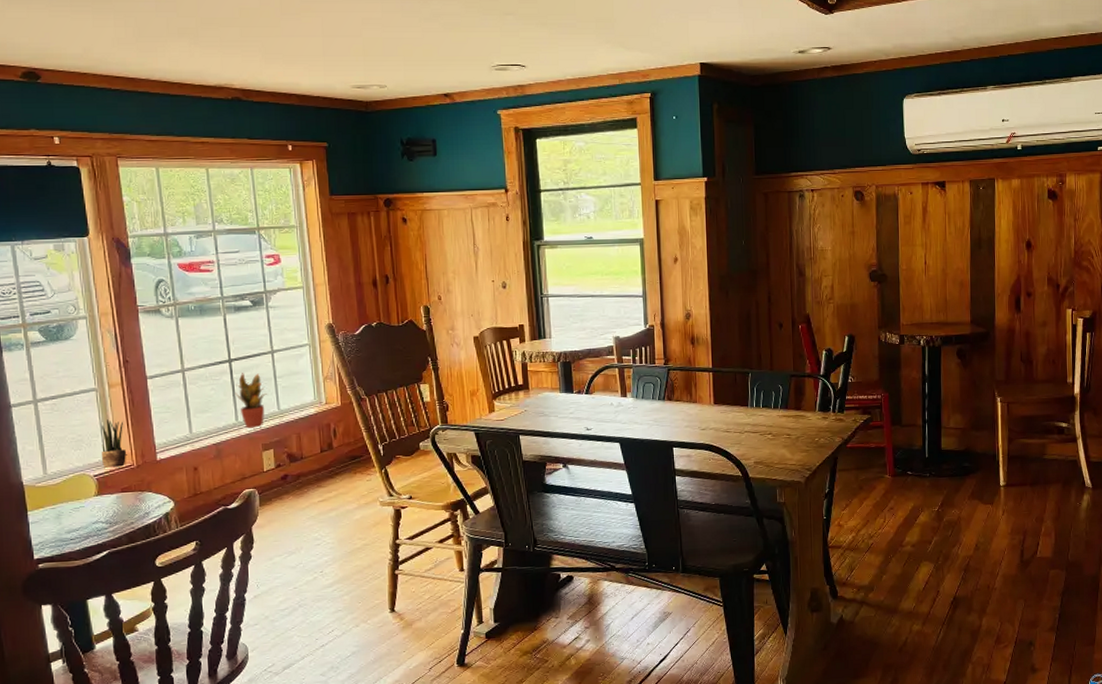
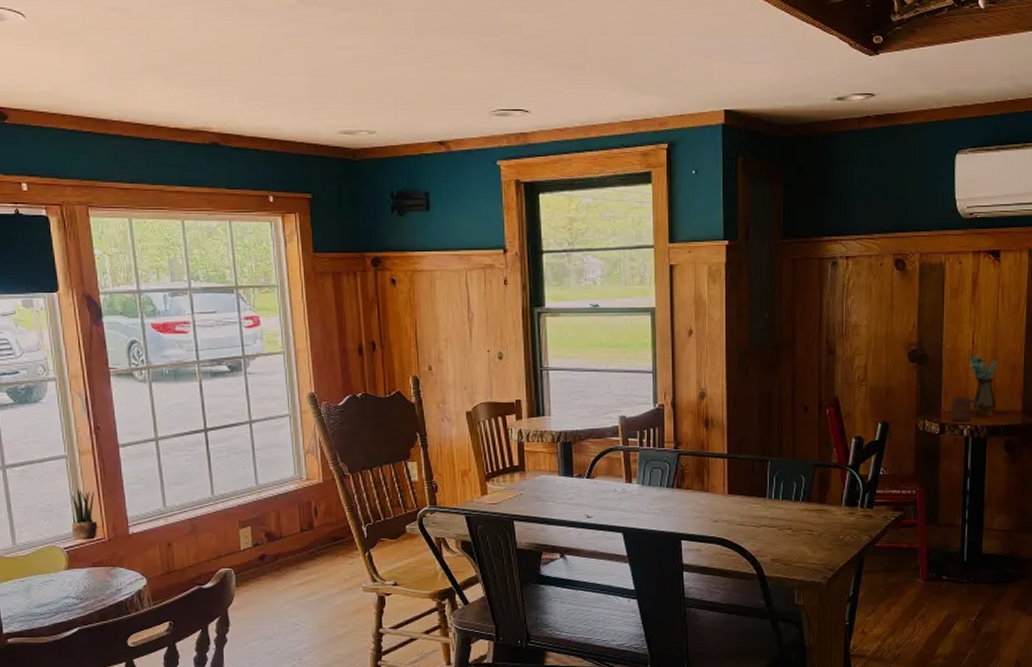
potted plant: present [235,373,267,429] -> none [211,444,245,504]
cup: none [909,310,933,333] -> present [951,396,979,422]
vase: none [922,272,948,328] -> present [968,353,998,416]

